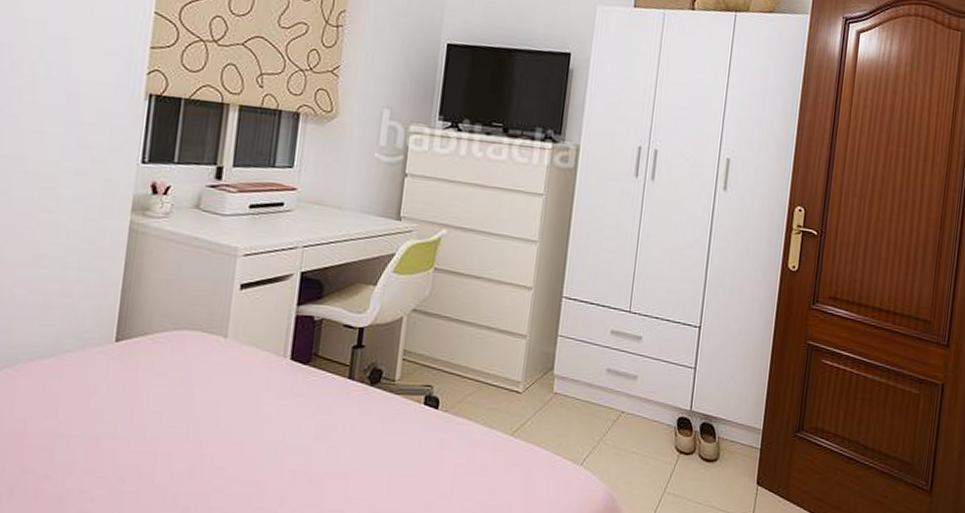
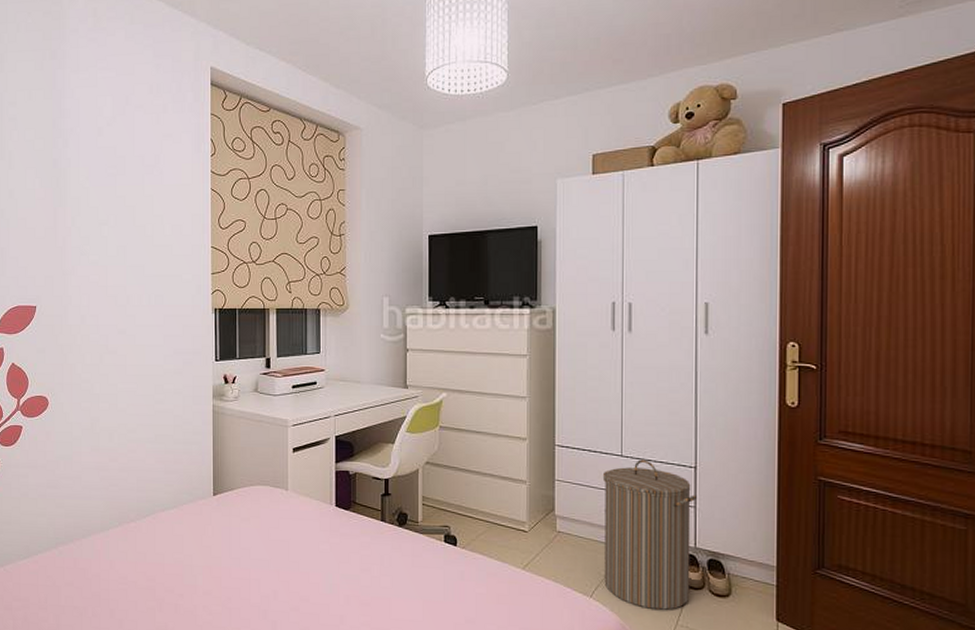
laundry hamper: none [597,316,698,477] -> present [602,459,697,610]

